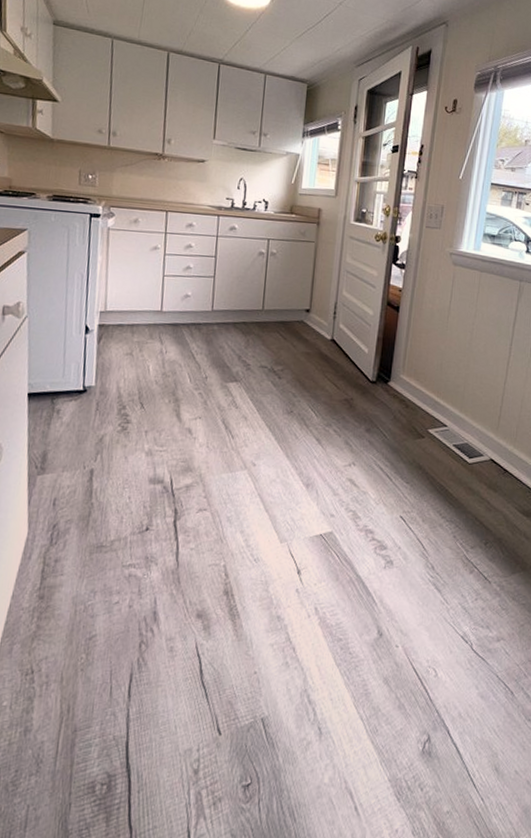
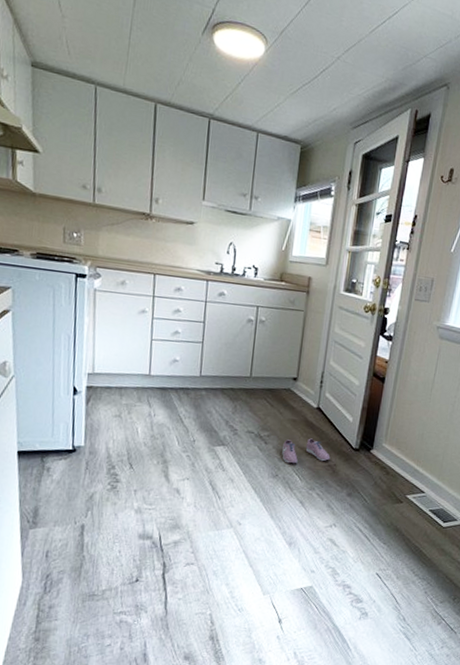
shoe: none [296,371,347,399] -> present [282,438,331,464]

